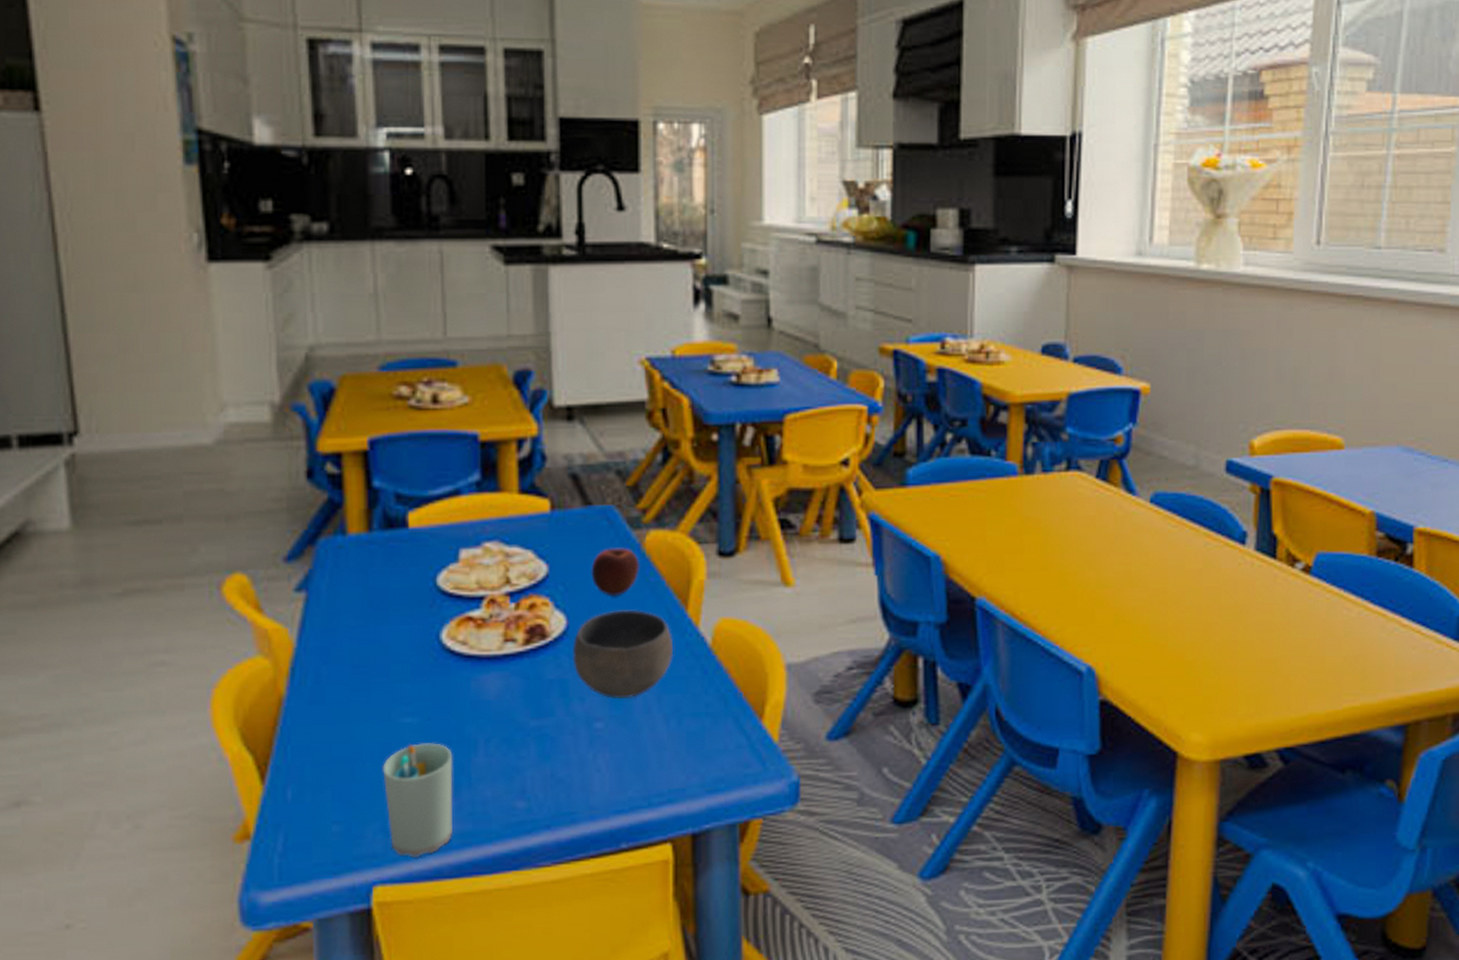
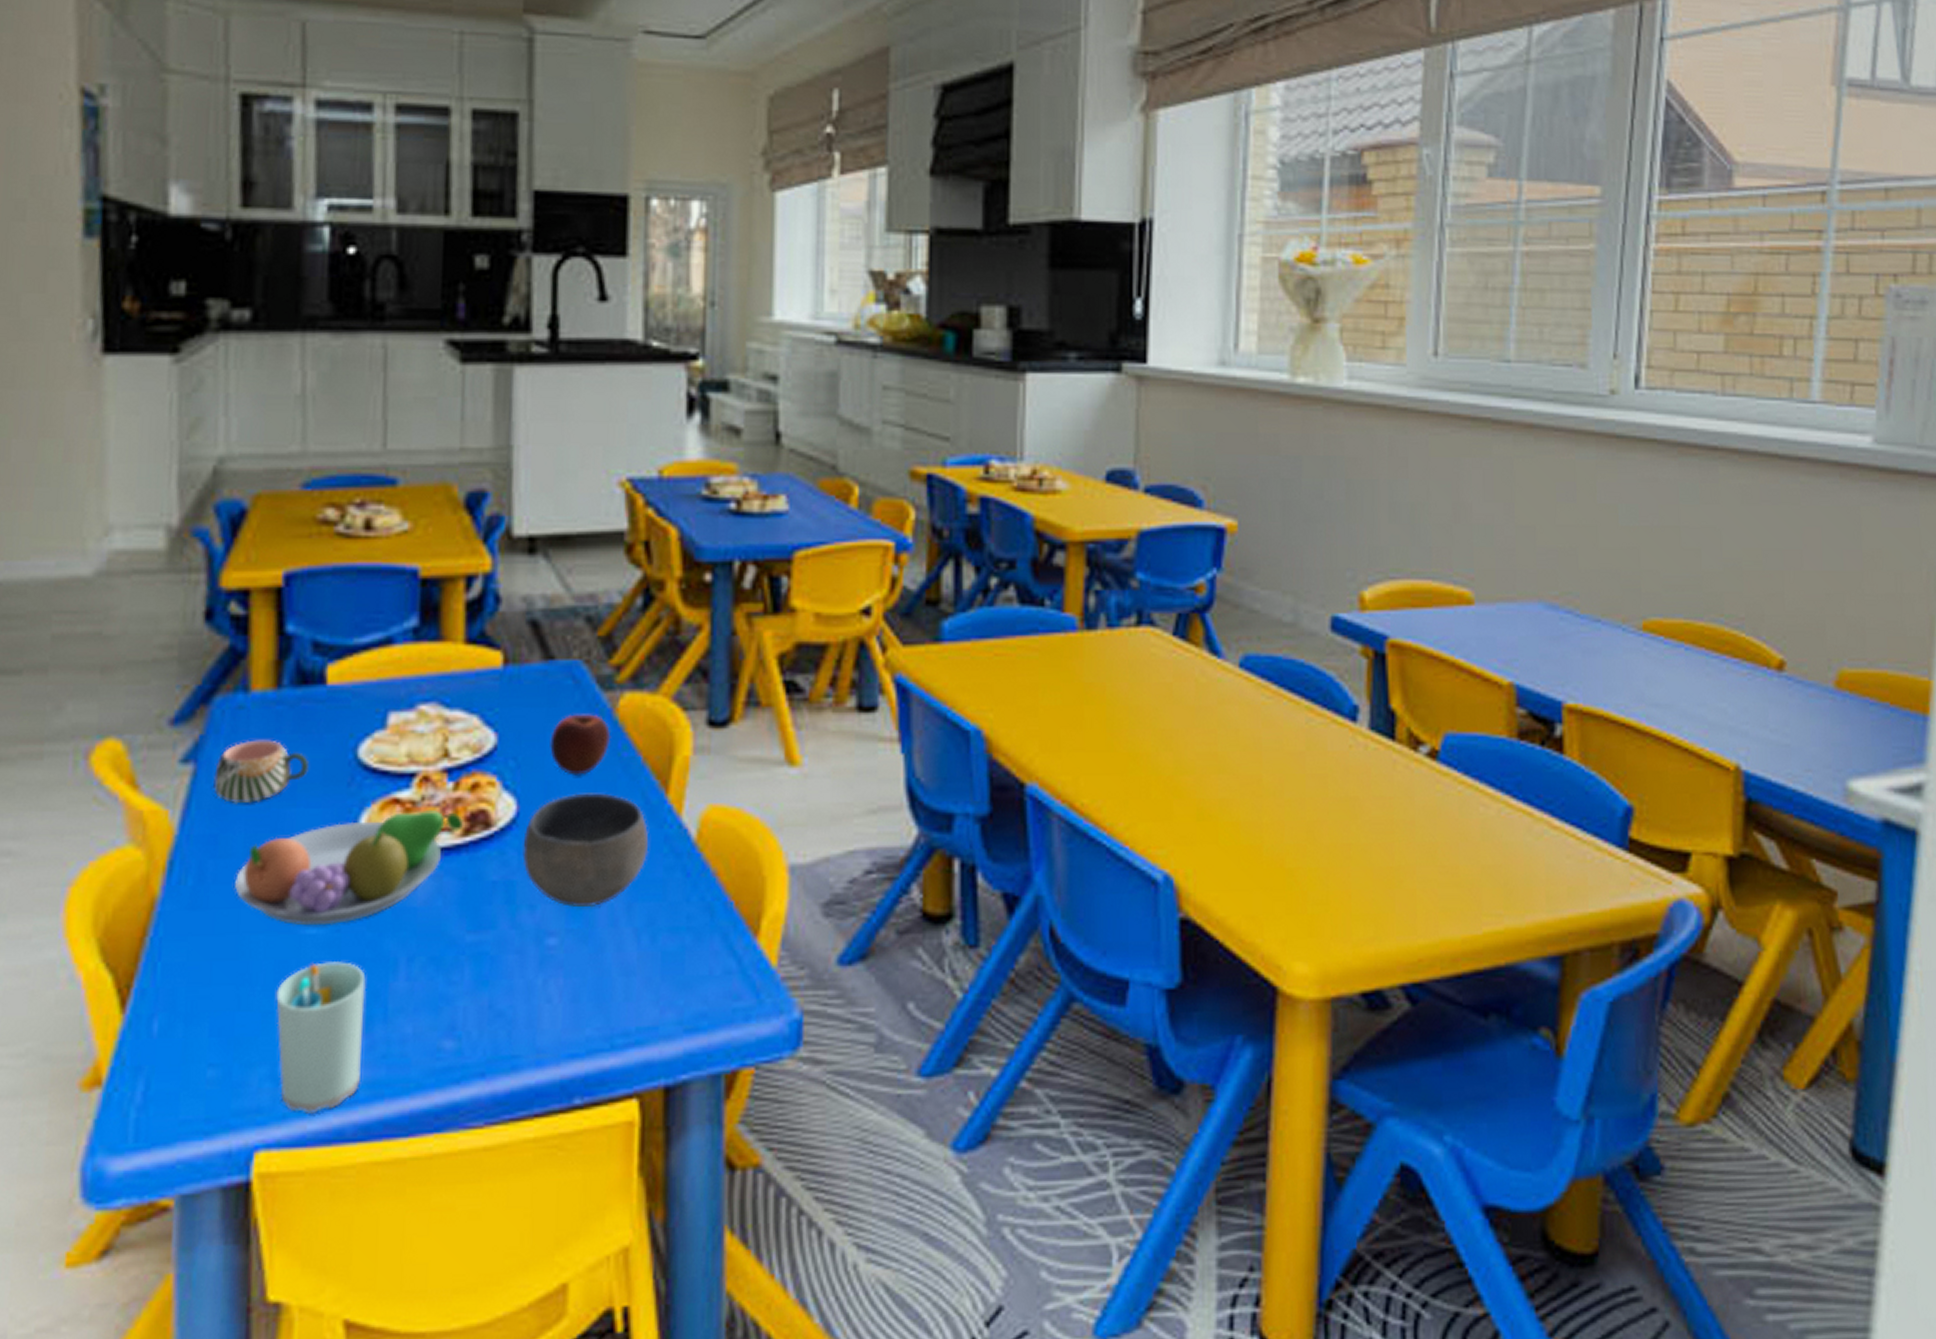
mug: none [322,572,398,623] -> present [213,739,309,804]
fruit bowl: none [345,625,525,716] -> present [235,810,464,926]

